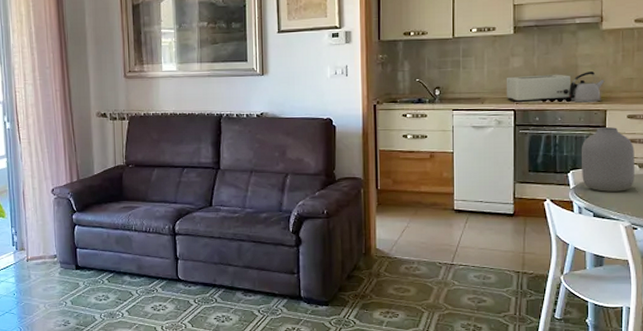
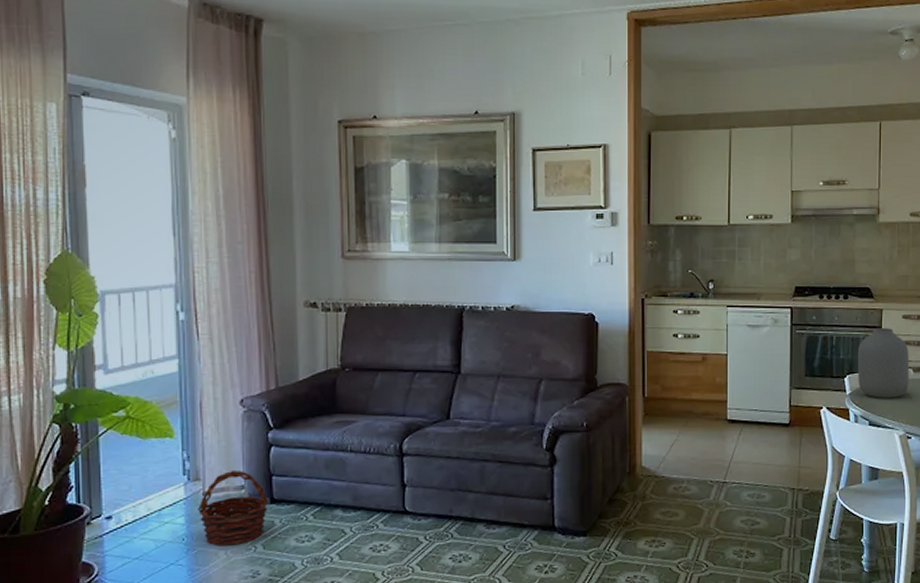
basket: none [24,243,75,301] -> present [198,469,269,546]
toaster: present [506,74,572,103] -> none [782,269,849,300]
kettle: present [569,71,605,103] -> none [846,267,881,301]

